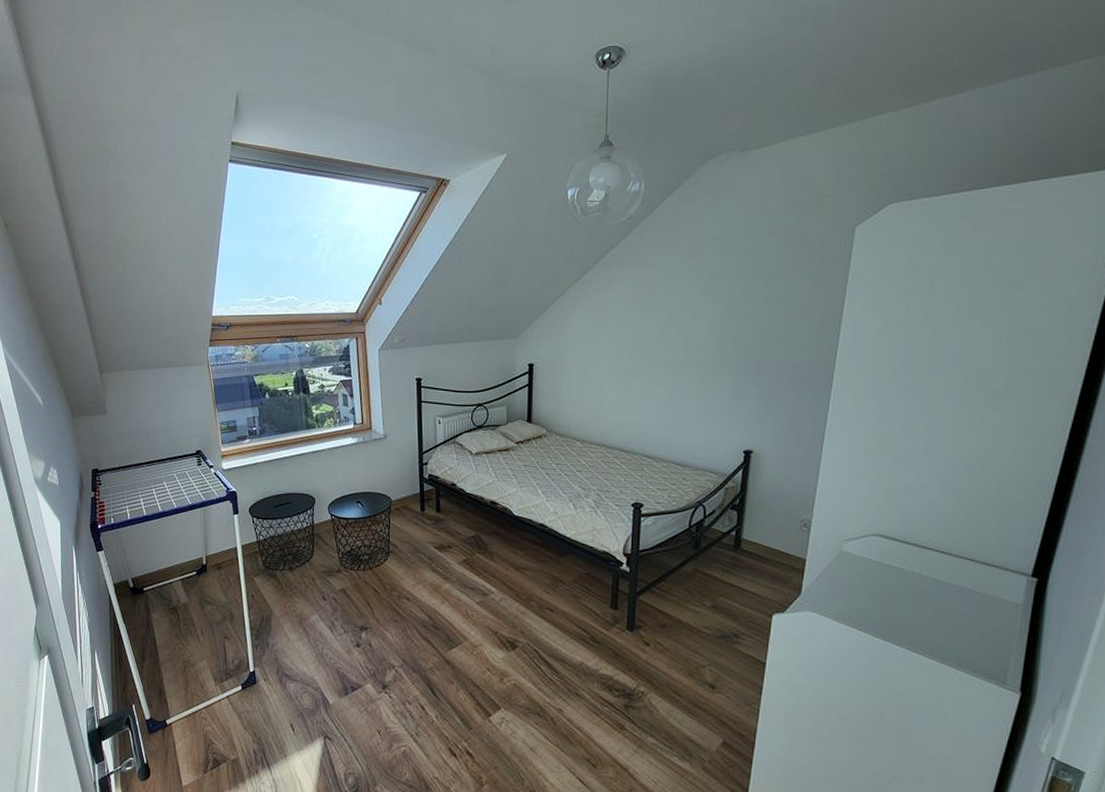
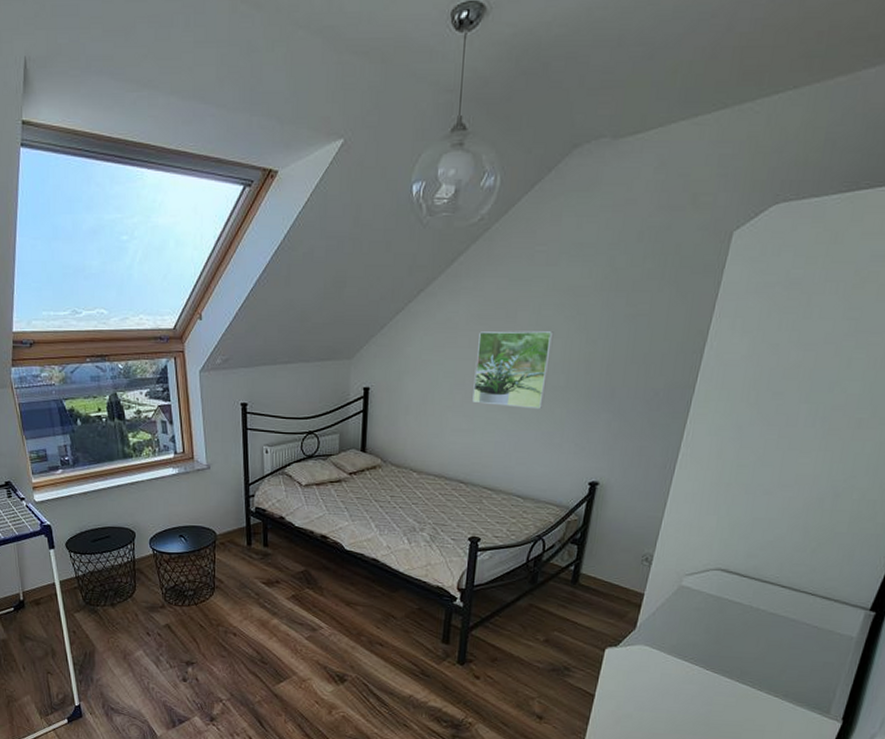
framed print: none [629,313,701,383] -> present [472,331,554,410]

